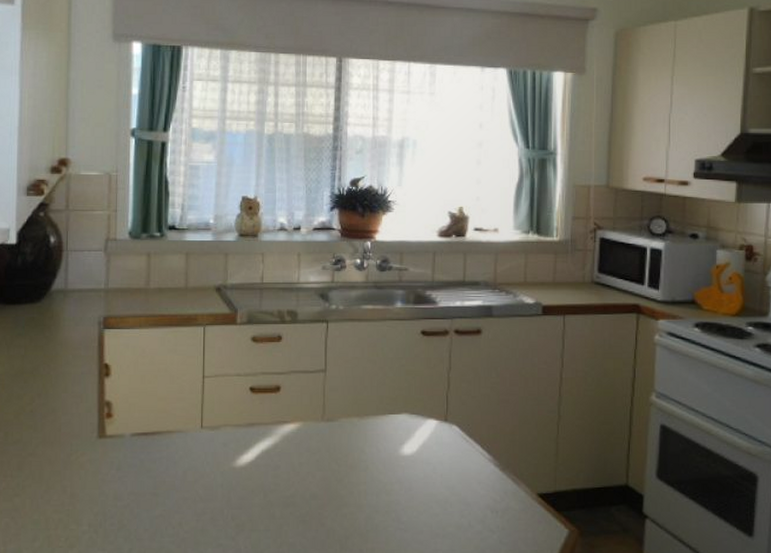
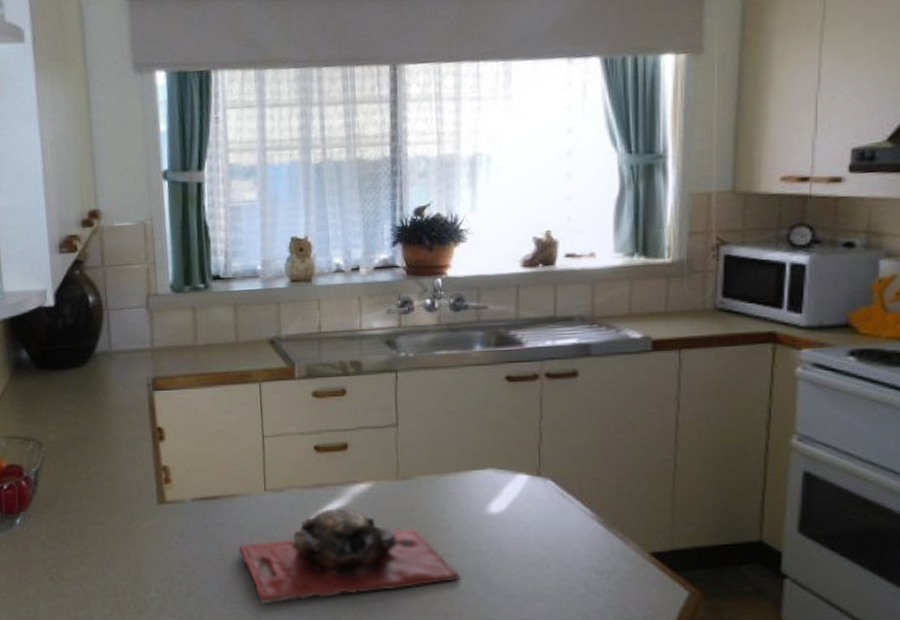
cutting board: none [172,446,374,539] -> present [238,508,461,604]

